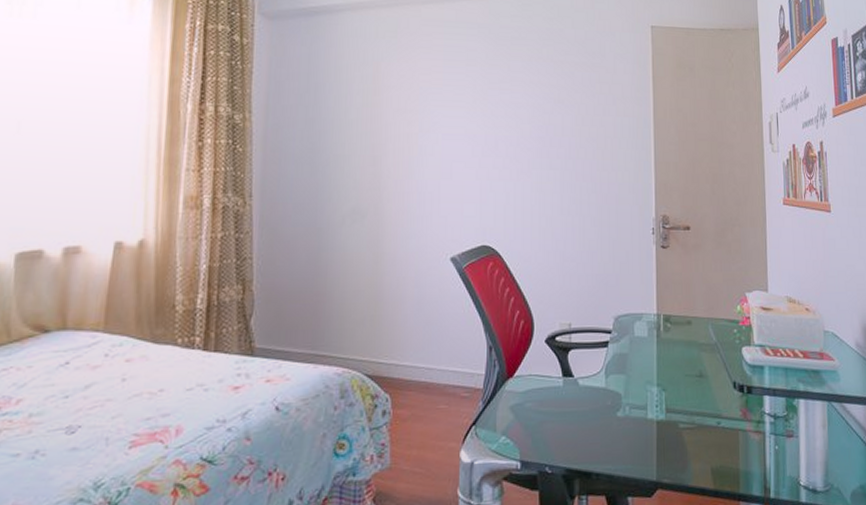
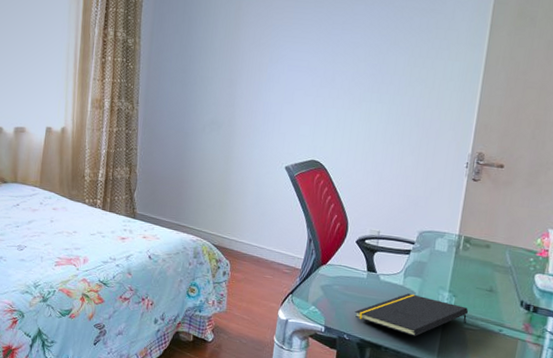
notepad: none [555,396,682,451] -> present [355,293,469,336]

